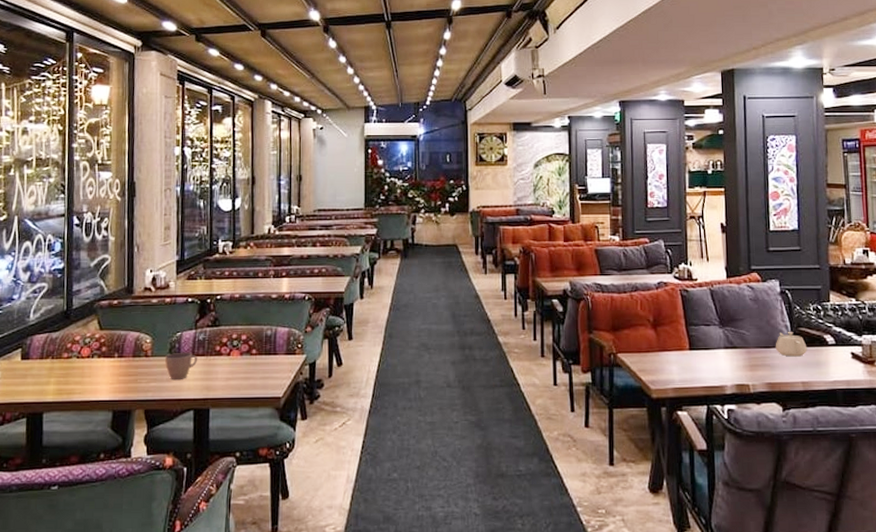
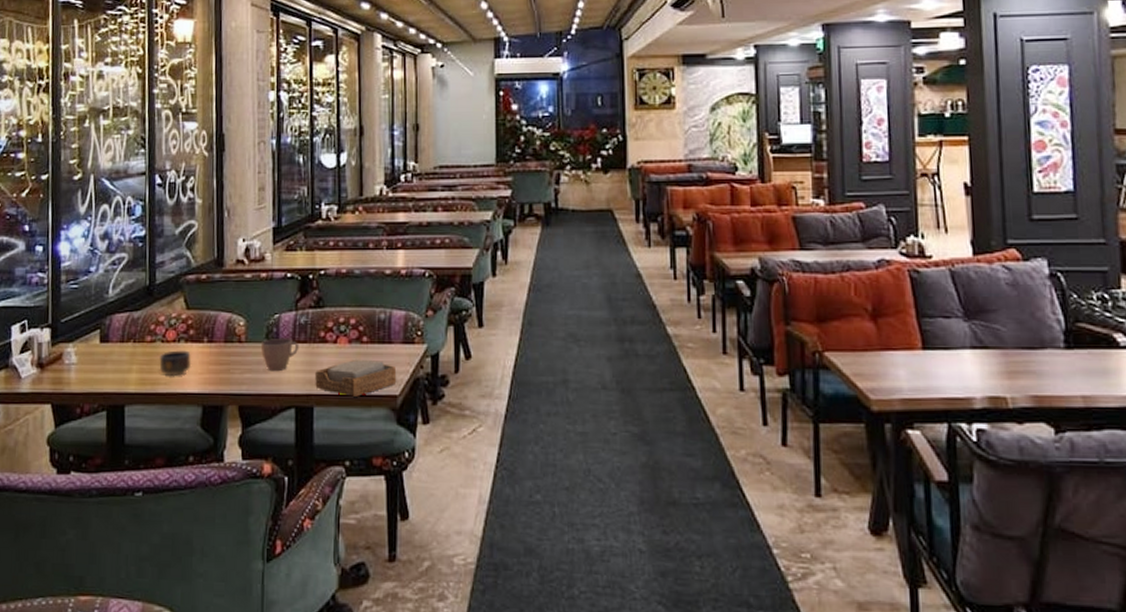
mug: none [74,364,104,387] -> present [159,350,192,377]
napkin holder: none [211,368,280,399] -> present [315,359,397,397]
teapot: present [775,331,807,357] -> none [1043,327,1090,362]

